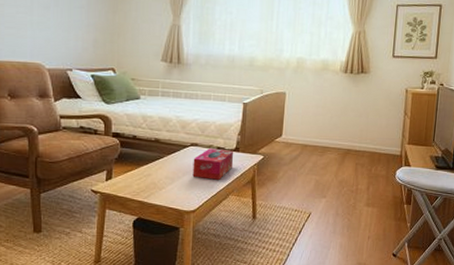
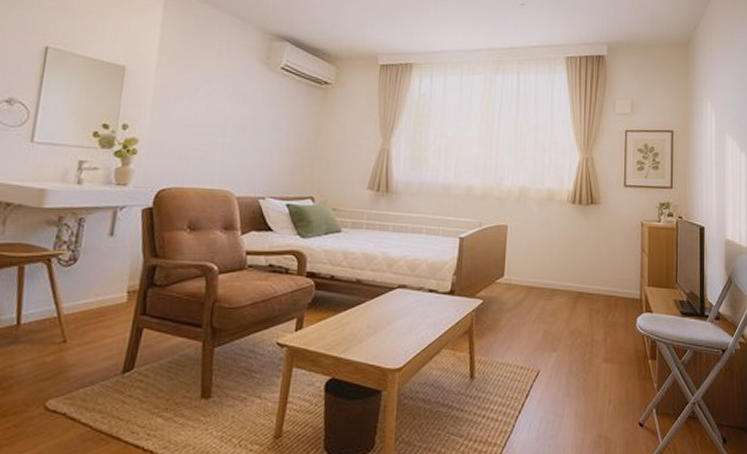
tissue box: present [192,148,233,180] -> none [399,291,447,330]

